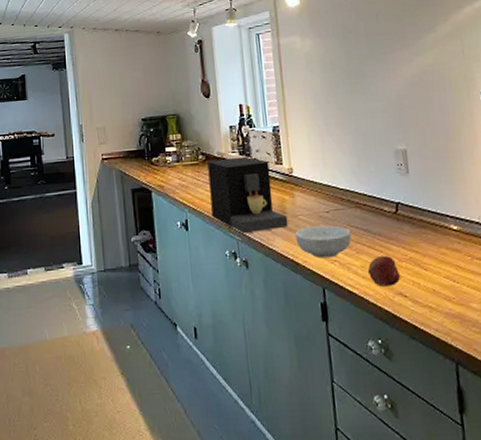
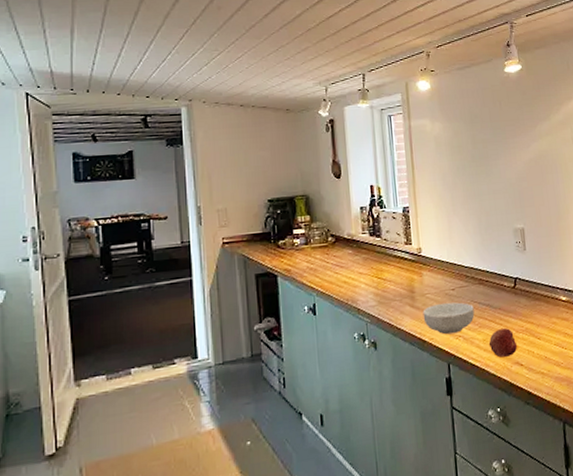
coffee maker: present [207,156,289,234] -> none [337,237,417,316]

